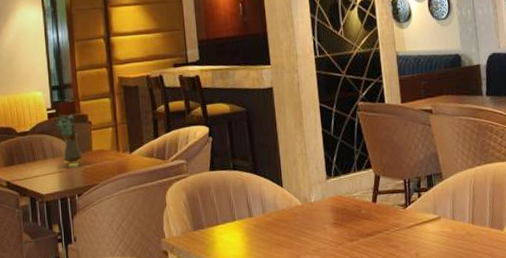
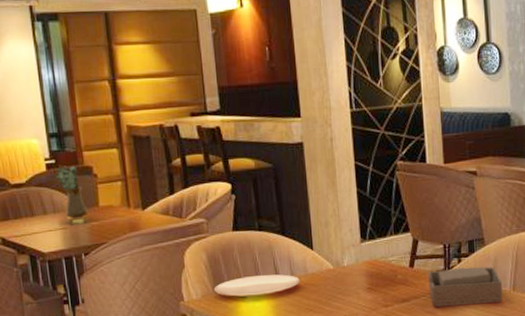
plate: none [192,211,271,234] -> present [214,274,300,298]
napkin holder: none [390,200,463,241] -> present [428,267,503,307]

